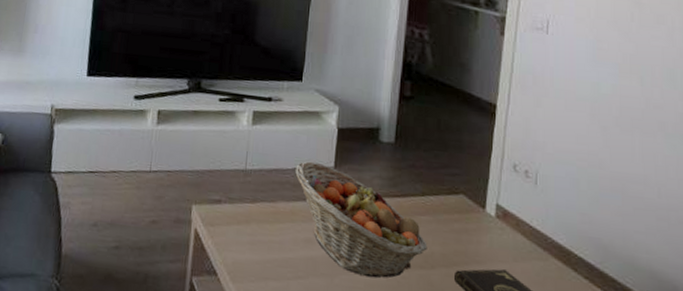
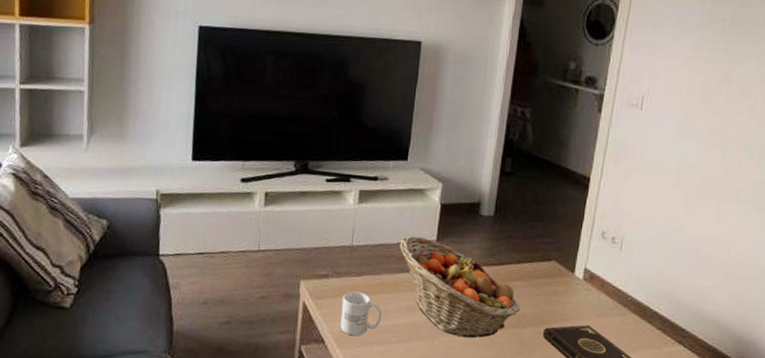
mug: none [233,219,277,270] -> present [340,291,382,337]

